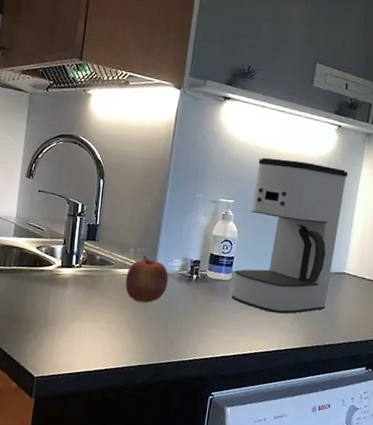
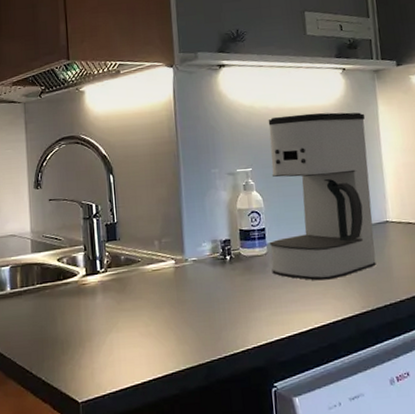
apple: present [125,256,169,303] -> none [155,246,202,297]

